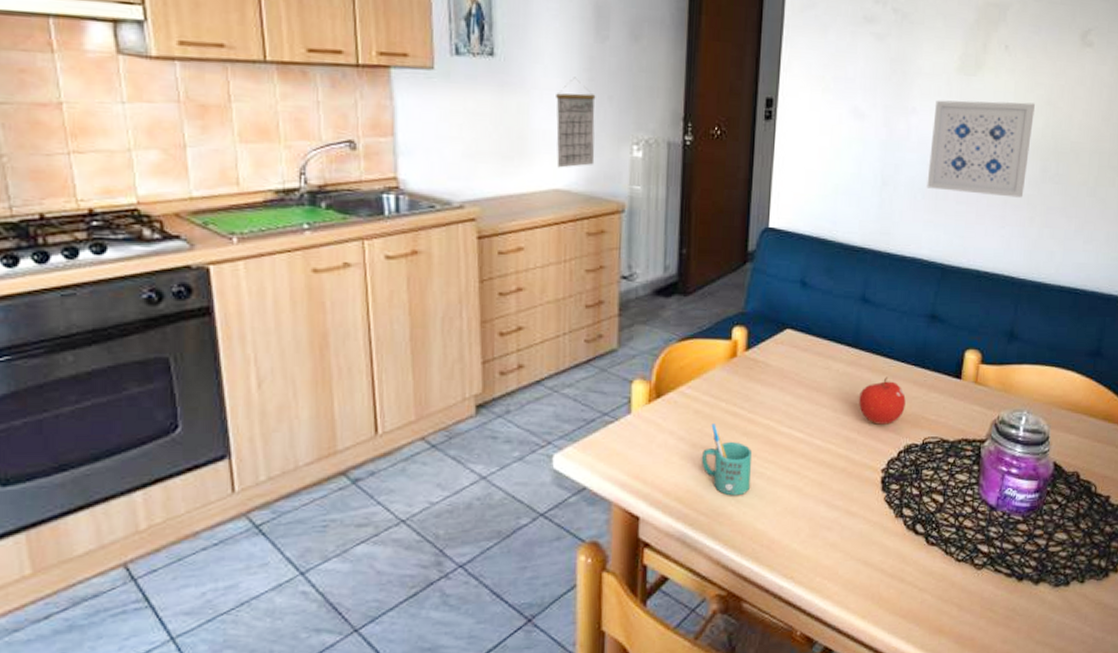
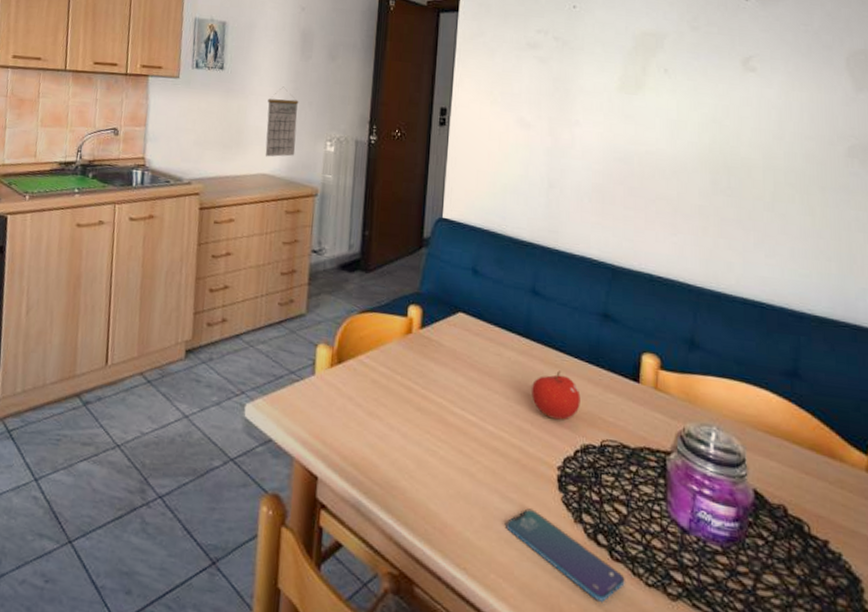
mug: present [701,423,753,496] -> none [376,395,426,471]
smartphone: none [831,512,939,583] -> present [506,508,625,602]
wall art: present [926,100,1035,198] -> none [593,114,699,208]

